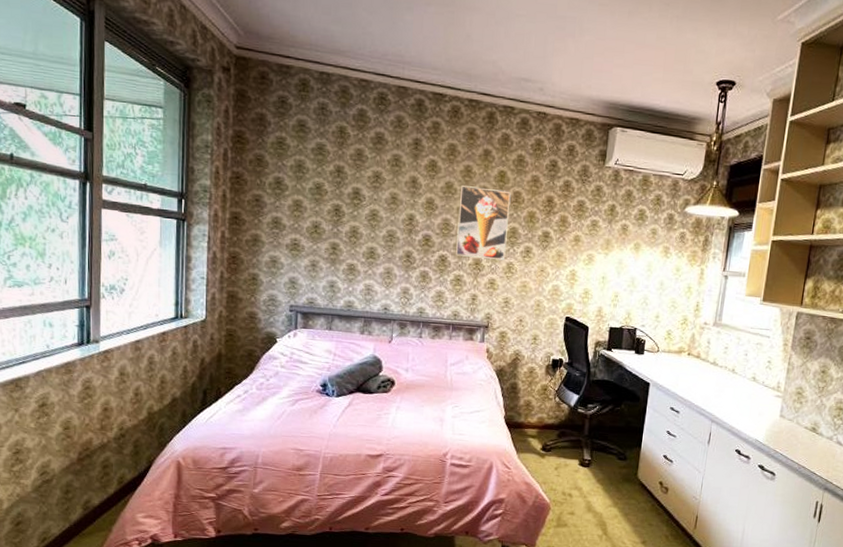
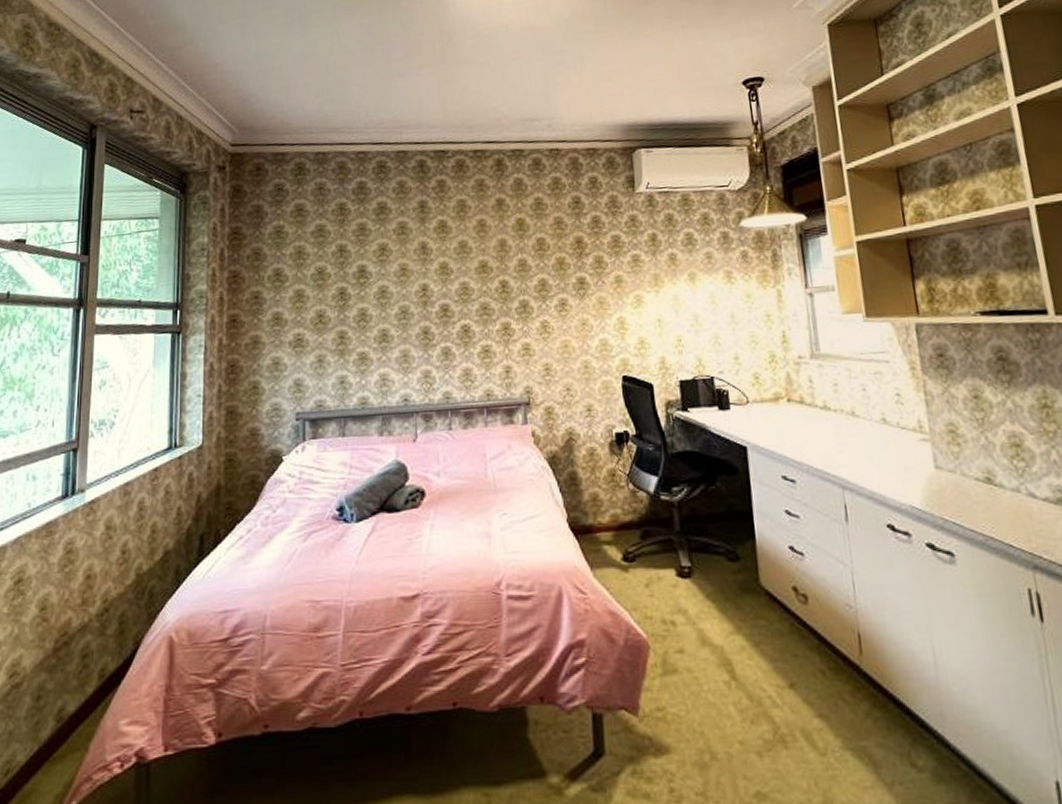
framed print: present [456,185,511,261] -> none [476,239,538,323]

